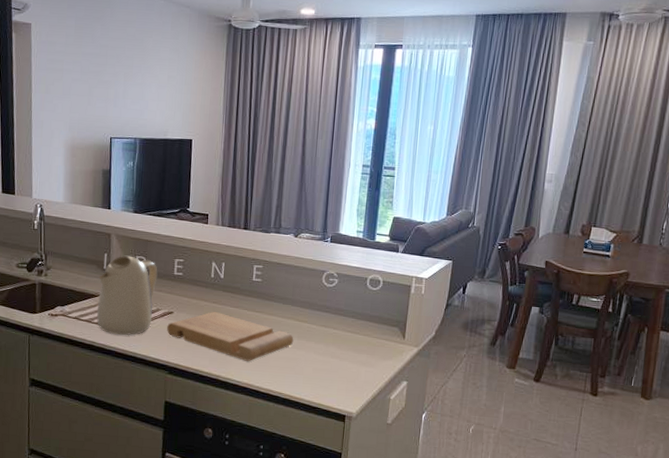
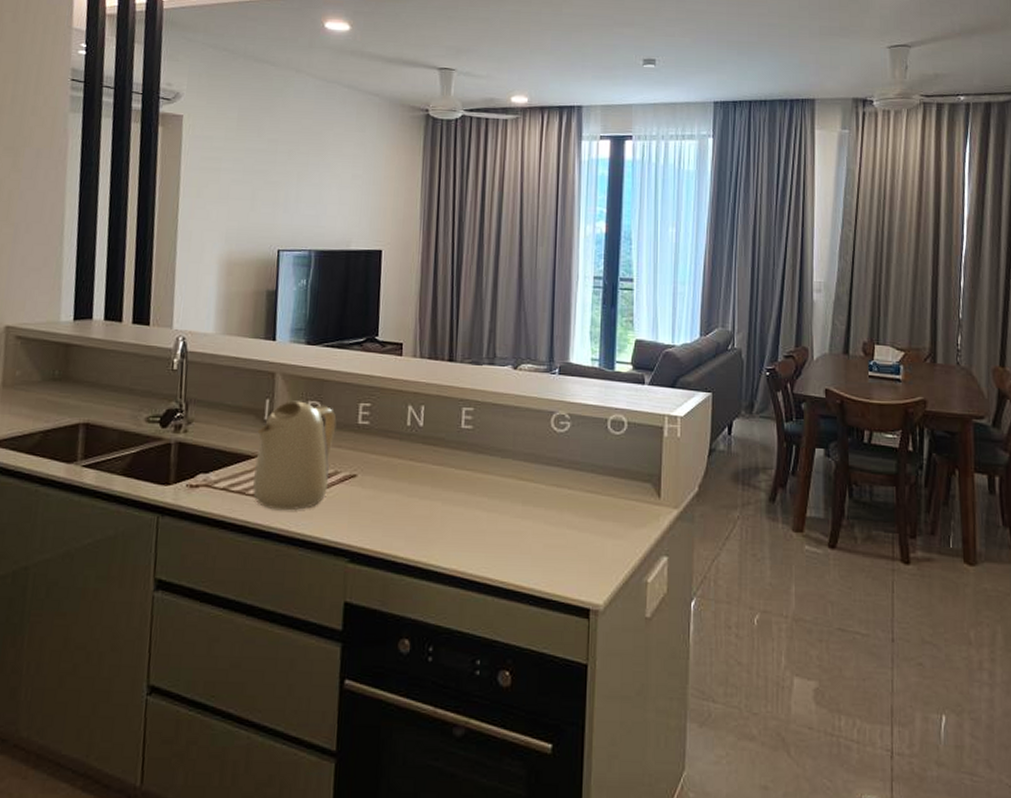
cutting board: present [167,311,294,361] -> none [348,471,517,539]

